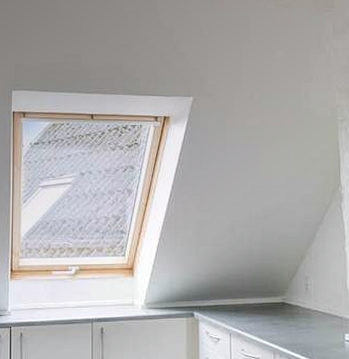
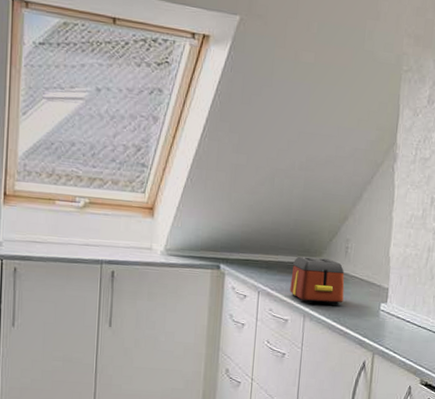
toaster: none [258,297,309,341] -> present [290,256,345,306]

